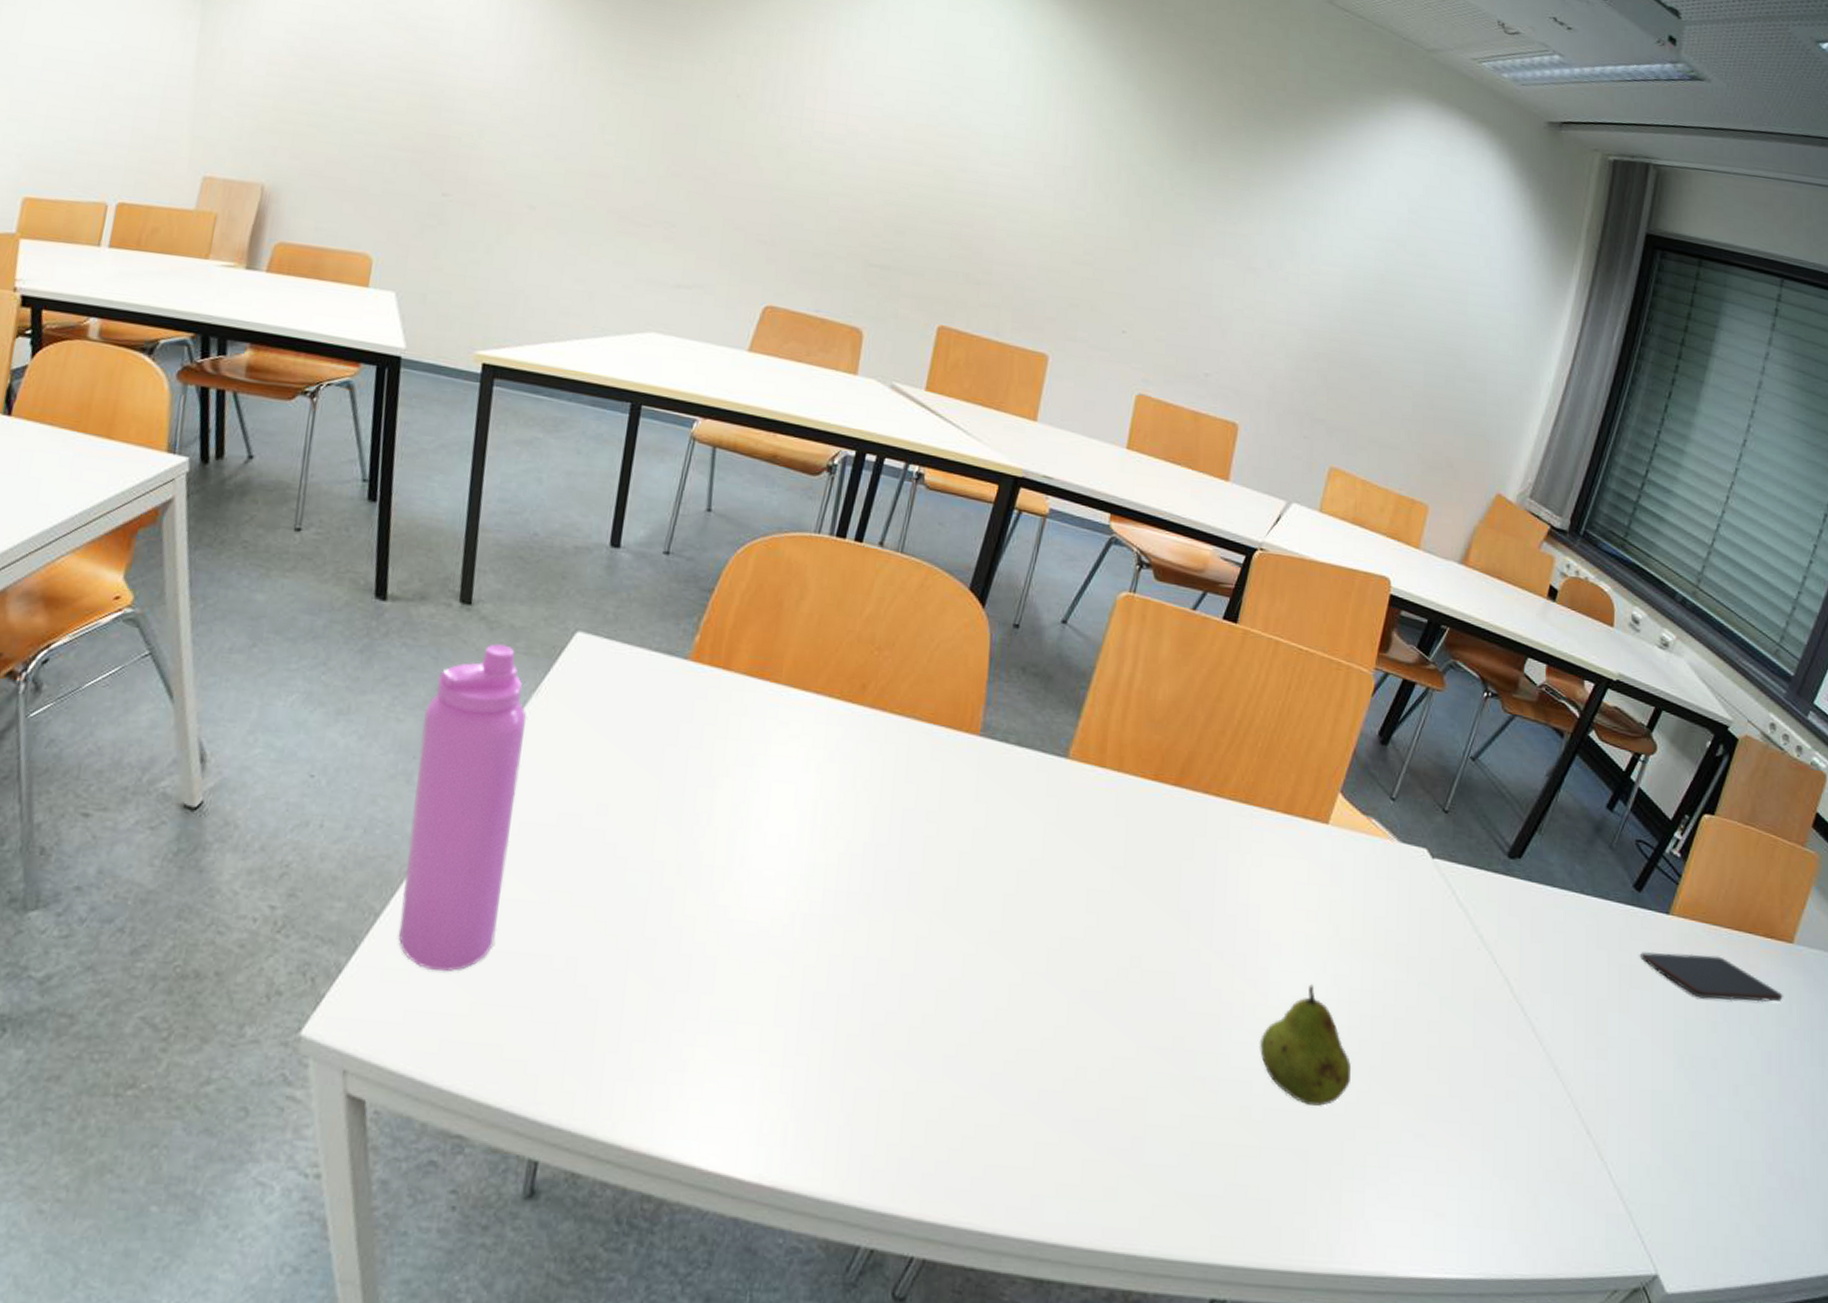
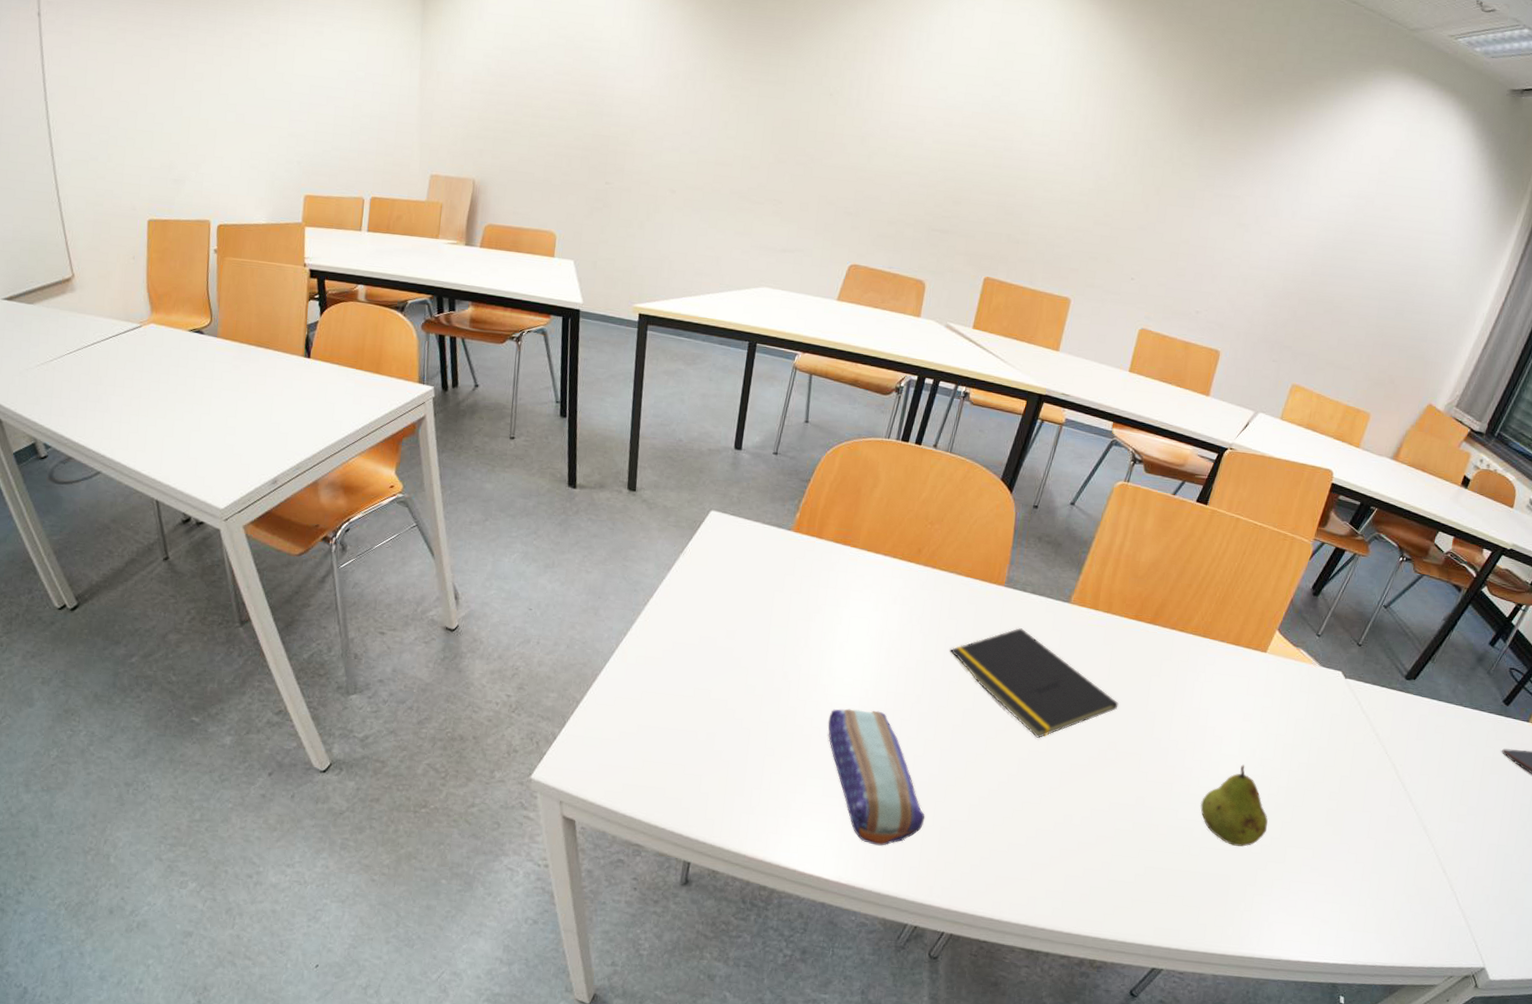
water bottle: present [398,643,527,972] -> none [593,519,677,741]
pencil case: none [741,916,882,1124] -> present [828,708,925,846]
notepad: none [908,794,1141,953] -> present [949,628,1119,738]

